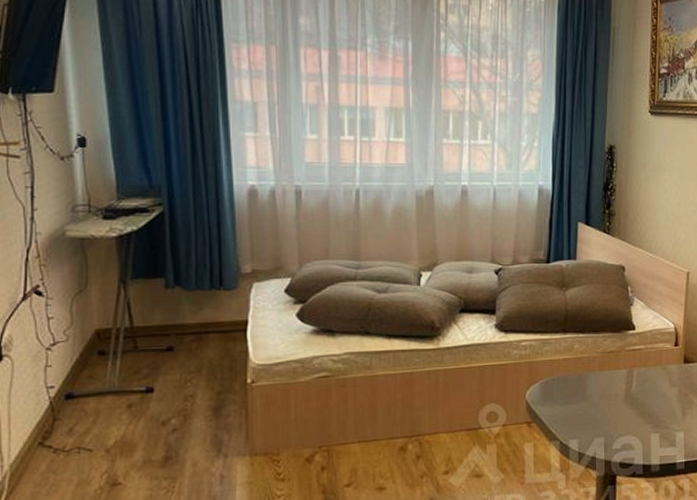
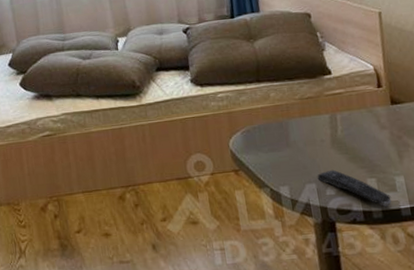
remote control: none [606,424,670,461] -> present [317,169,392,207]

